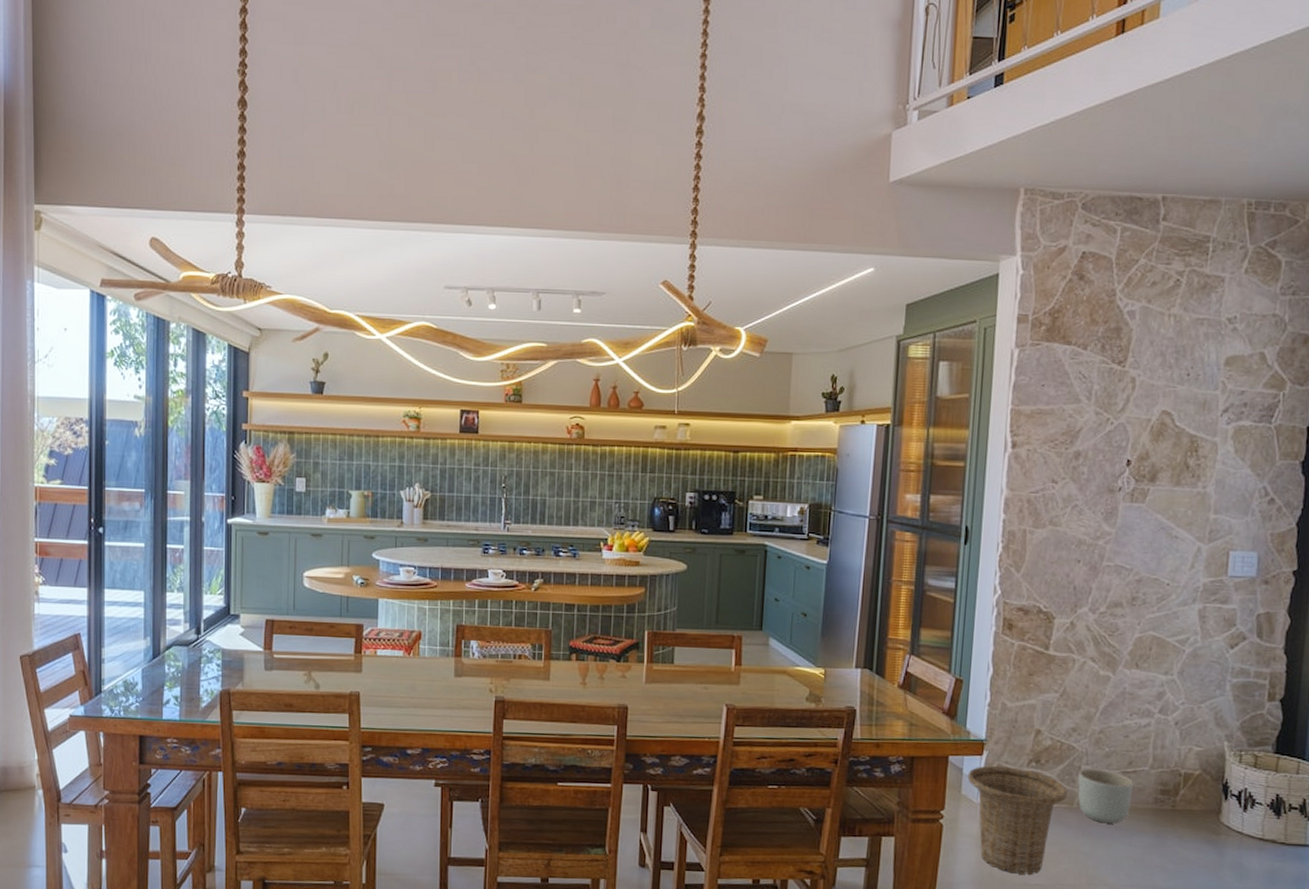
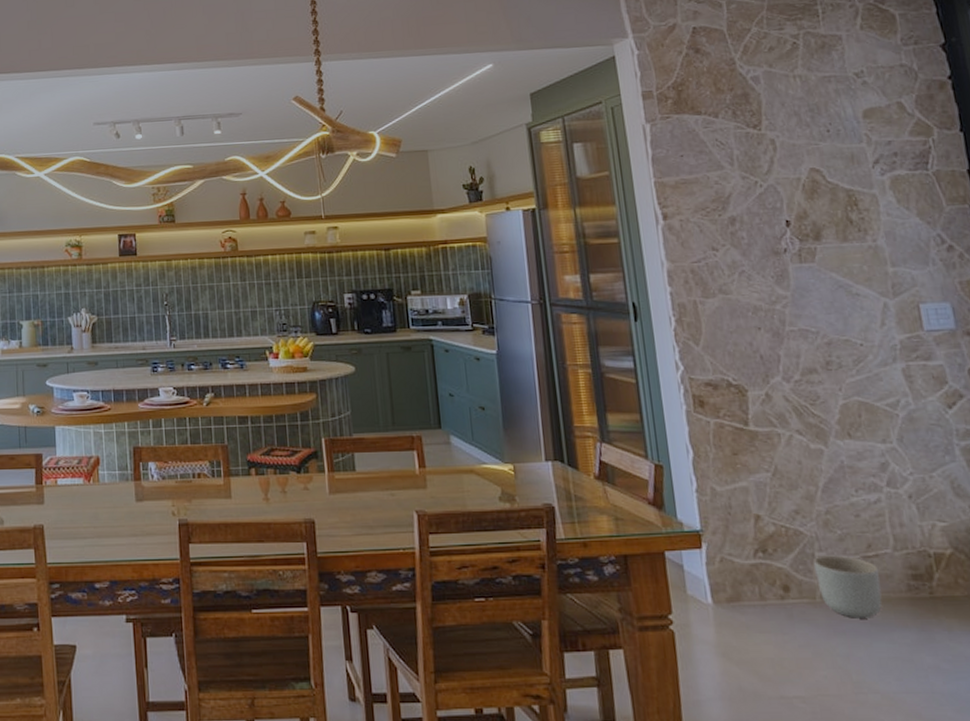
basket: present [967,765,1068,875] -> none [690,558,807,687]

